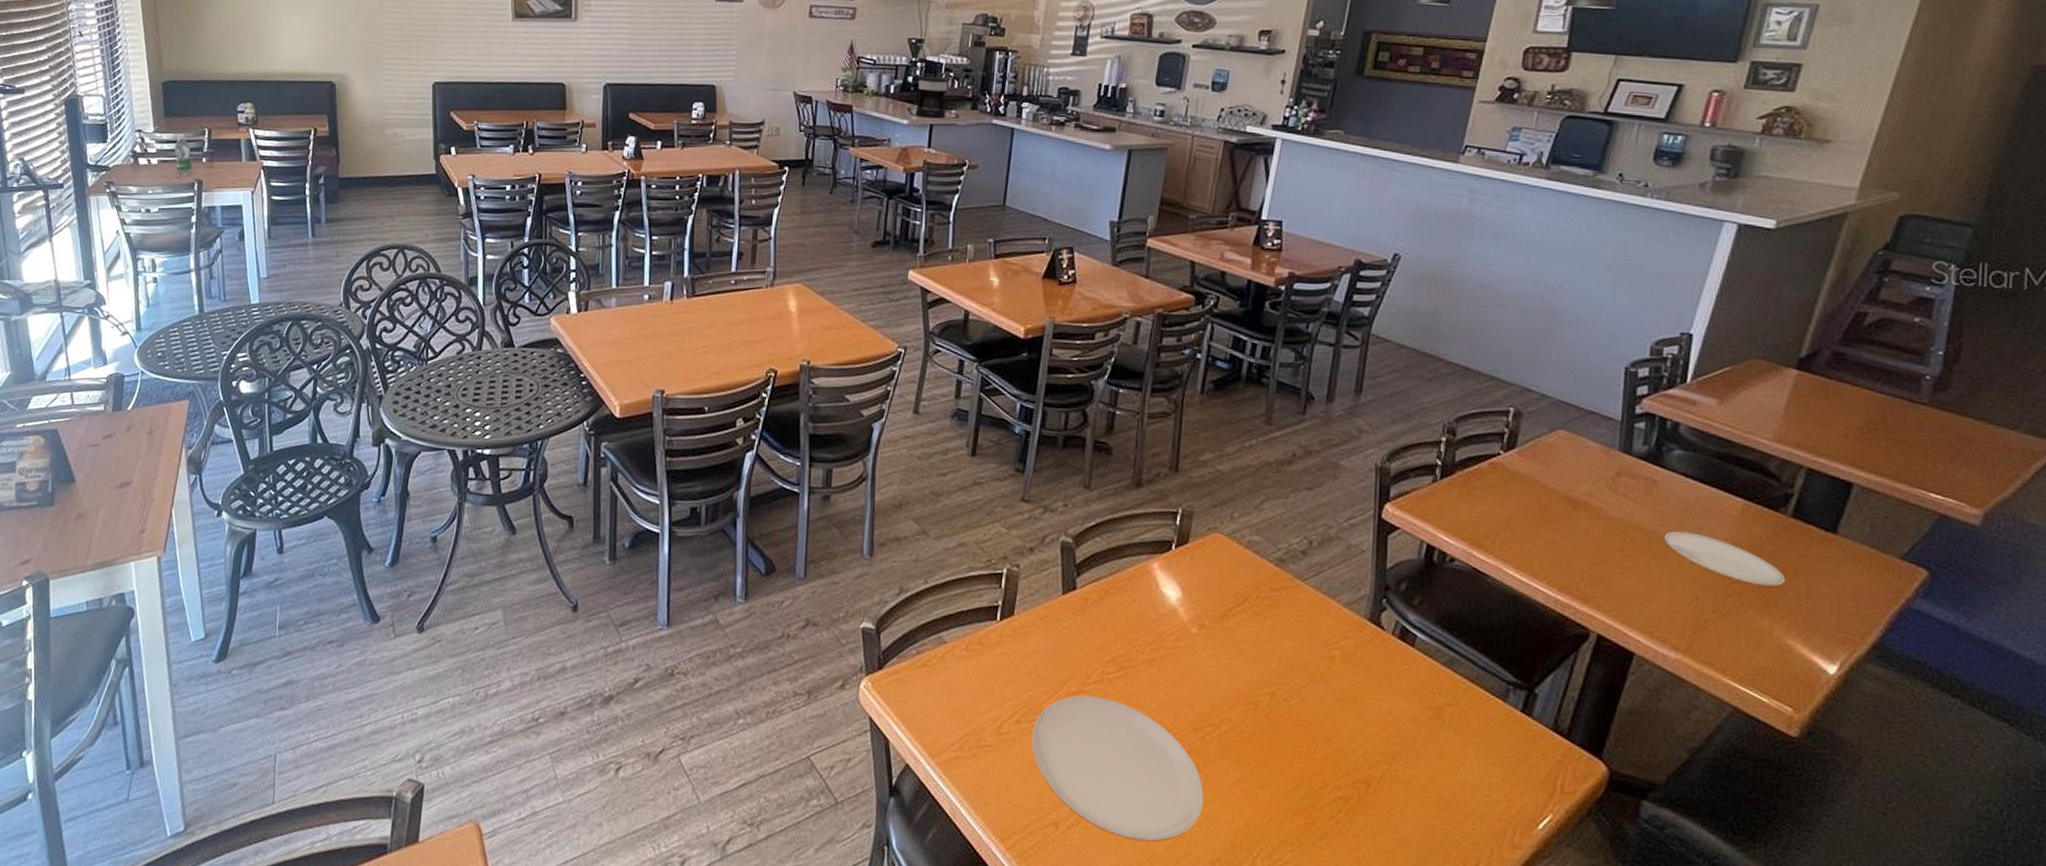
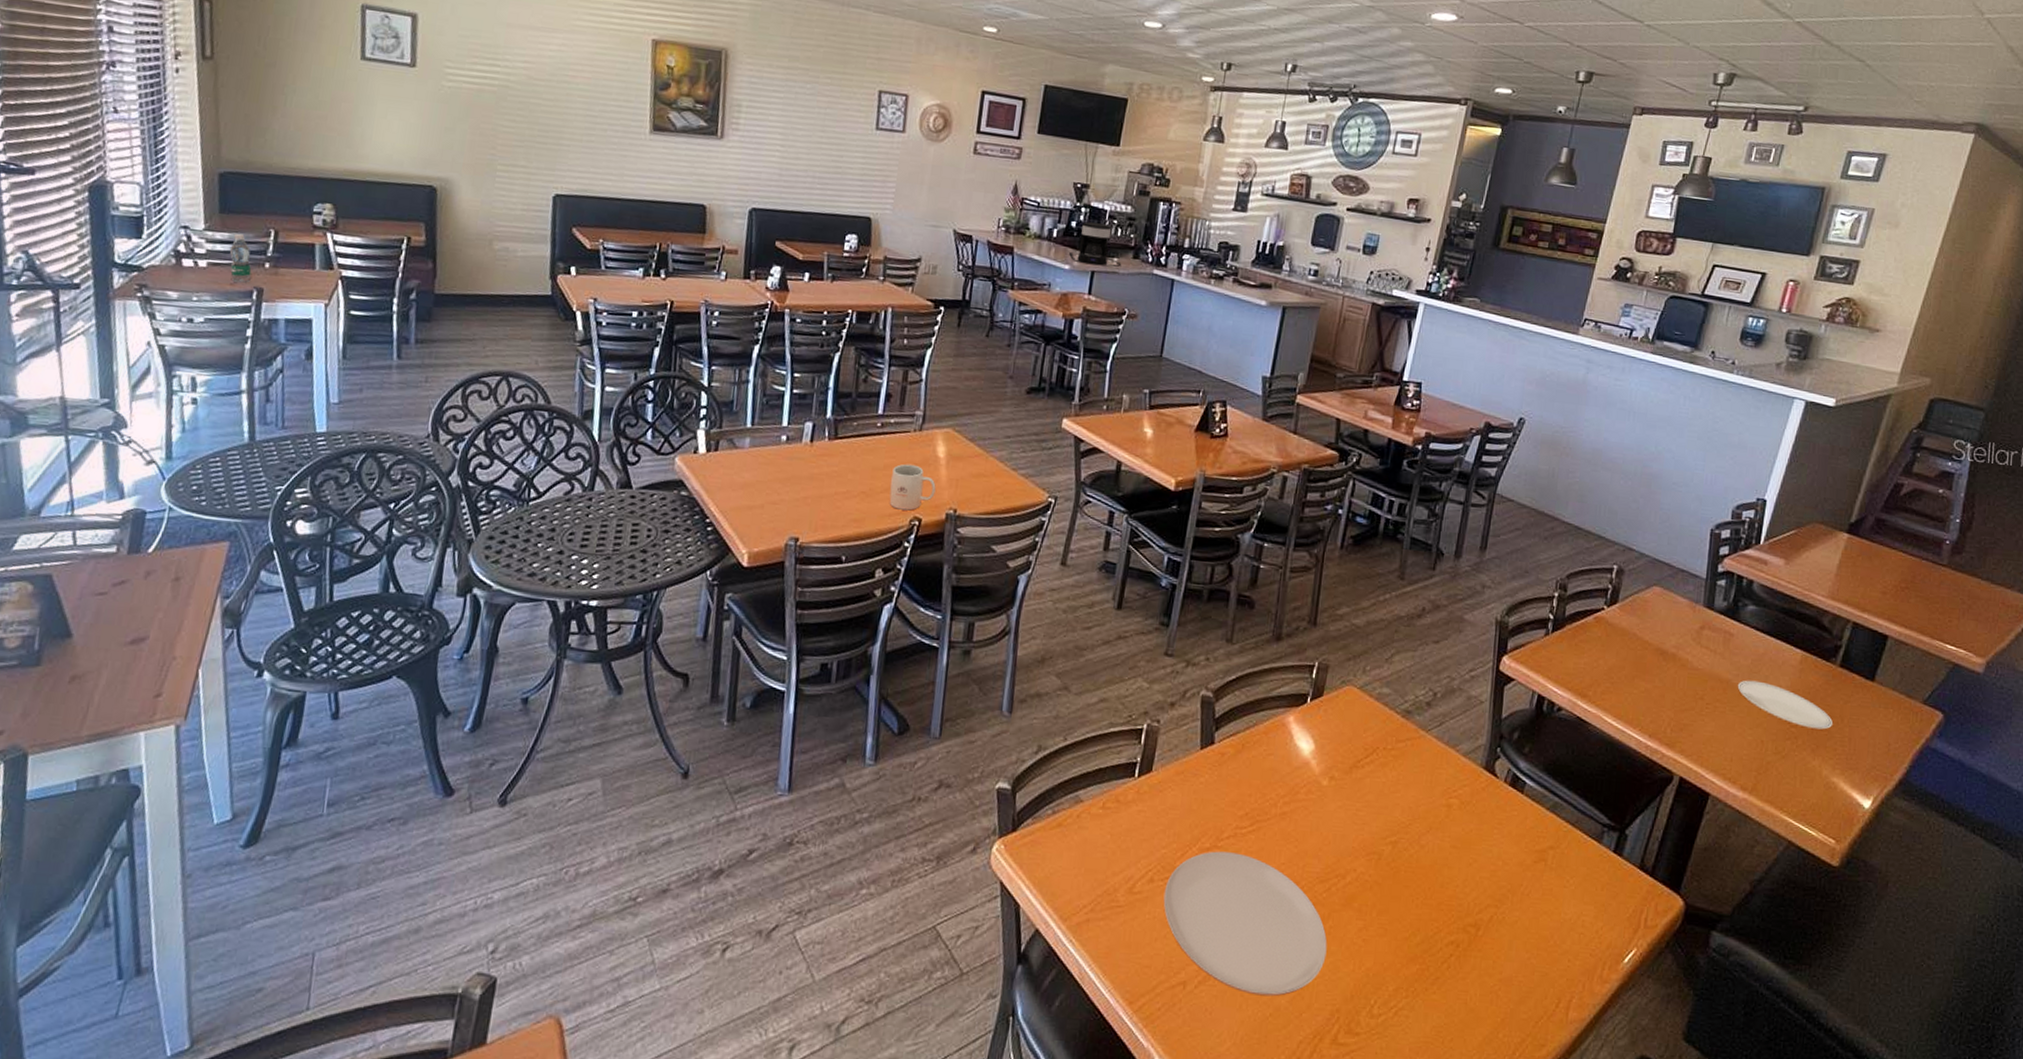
mug: none [745,318,789,363] -> present [889,464,936,511]

